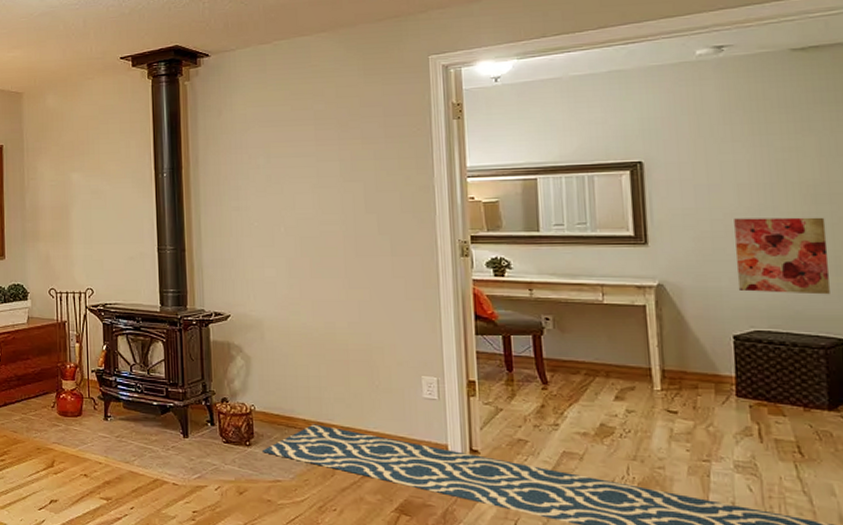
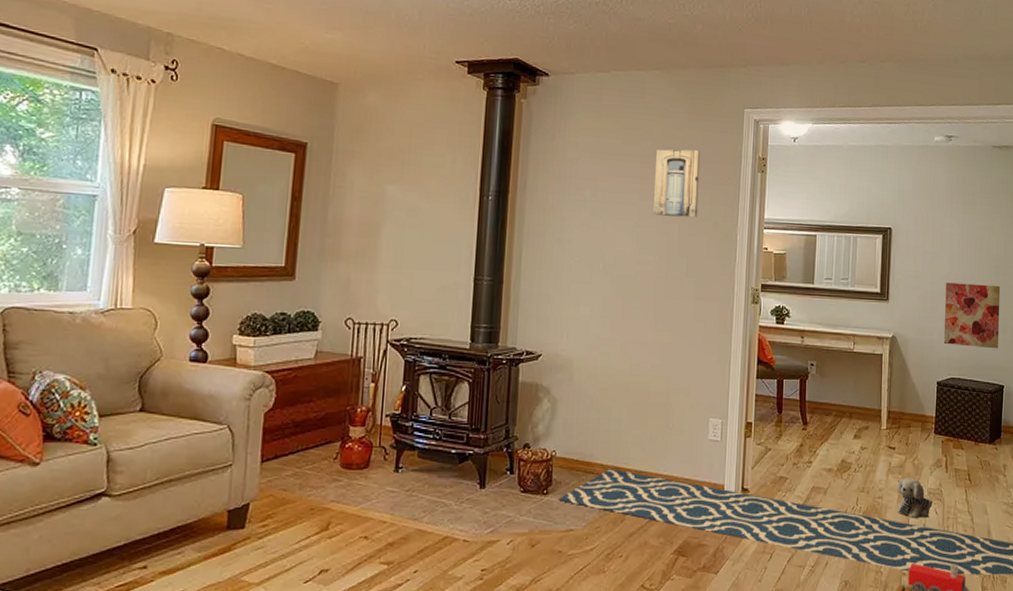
wall art: none [331,104,385,176] -> present [653,149,701,218]
plush toy: none [685,447,743,495] -> present [897,478,932,518]

